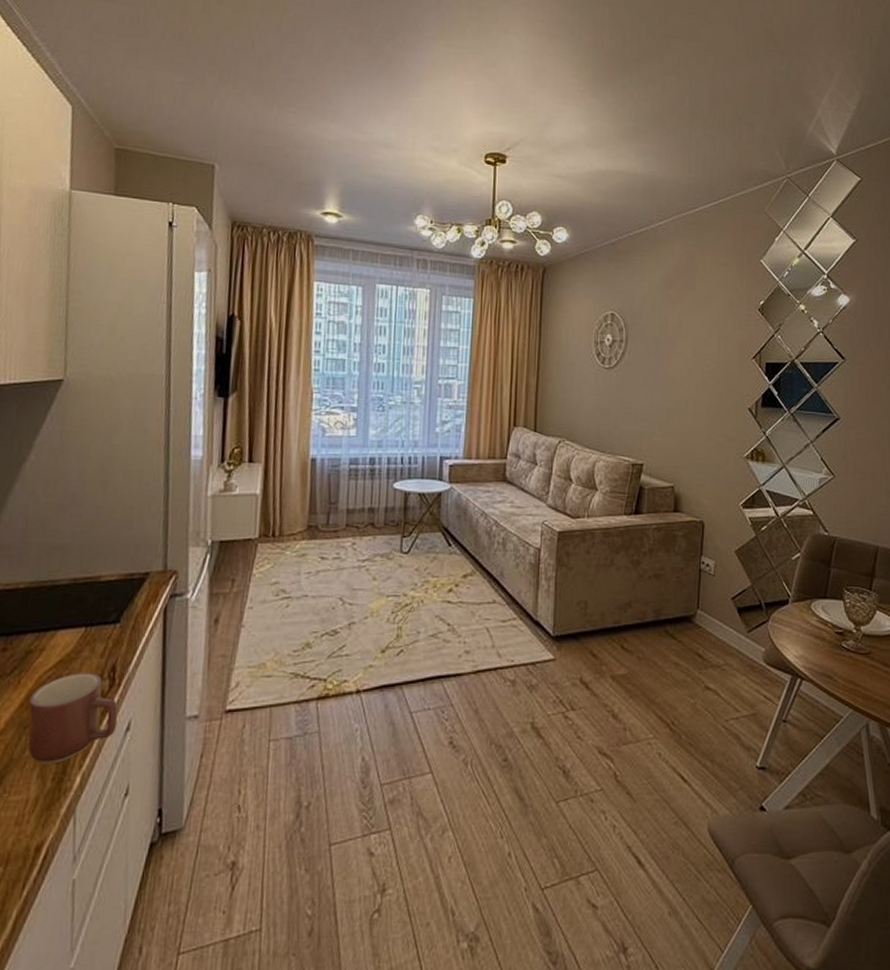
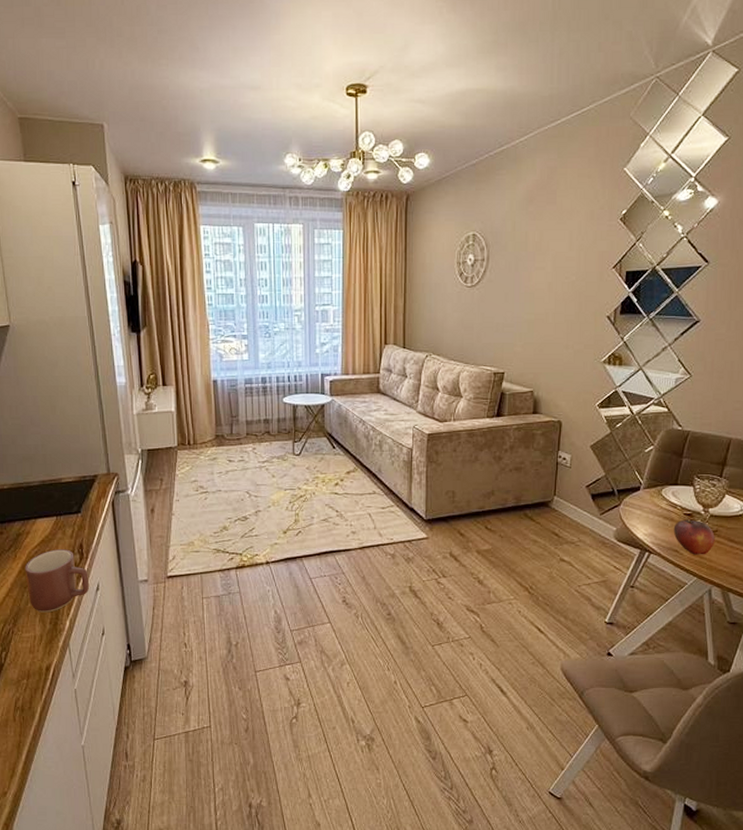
fruit: none [825,639,869,682] -> present [673,519,715,555]

